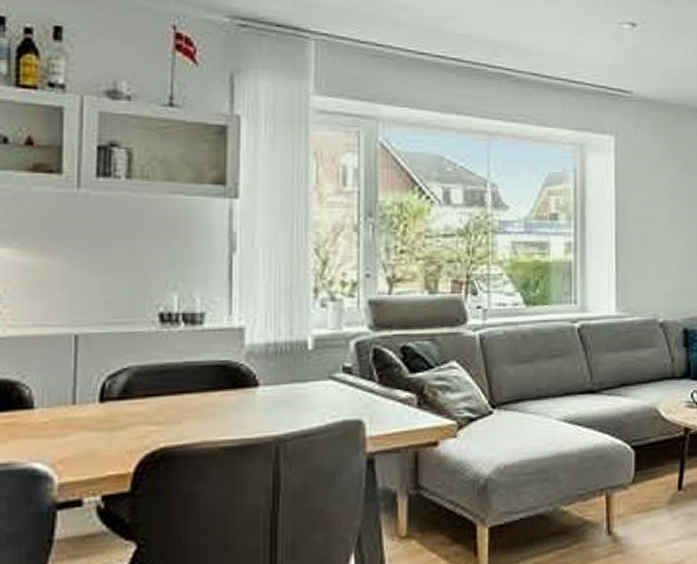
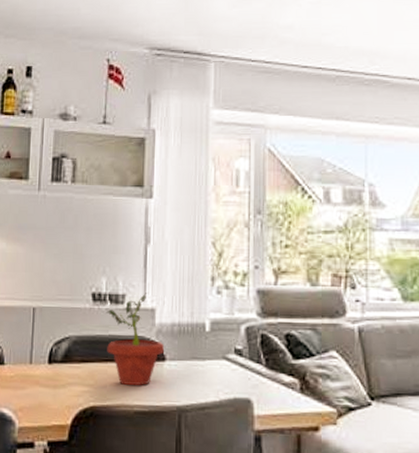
potted plant: none [178,309,258,419] -> present [106,293,165,386]

